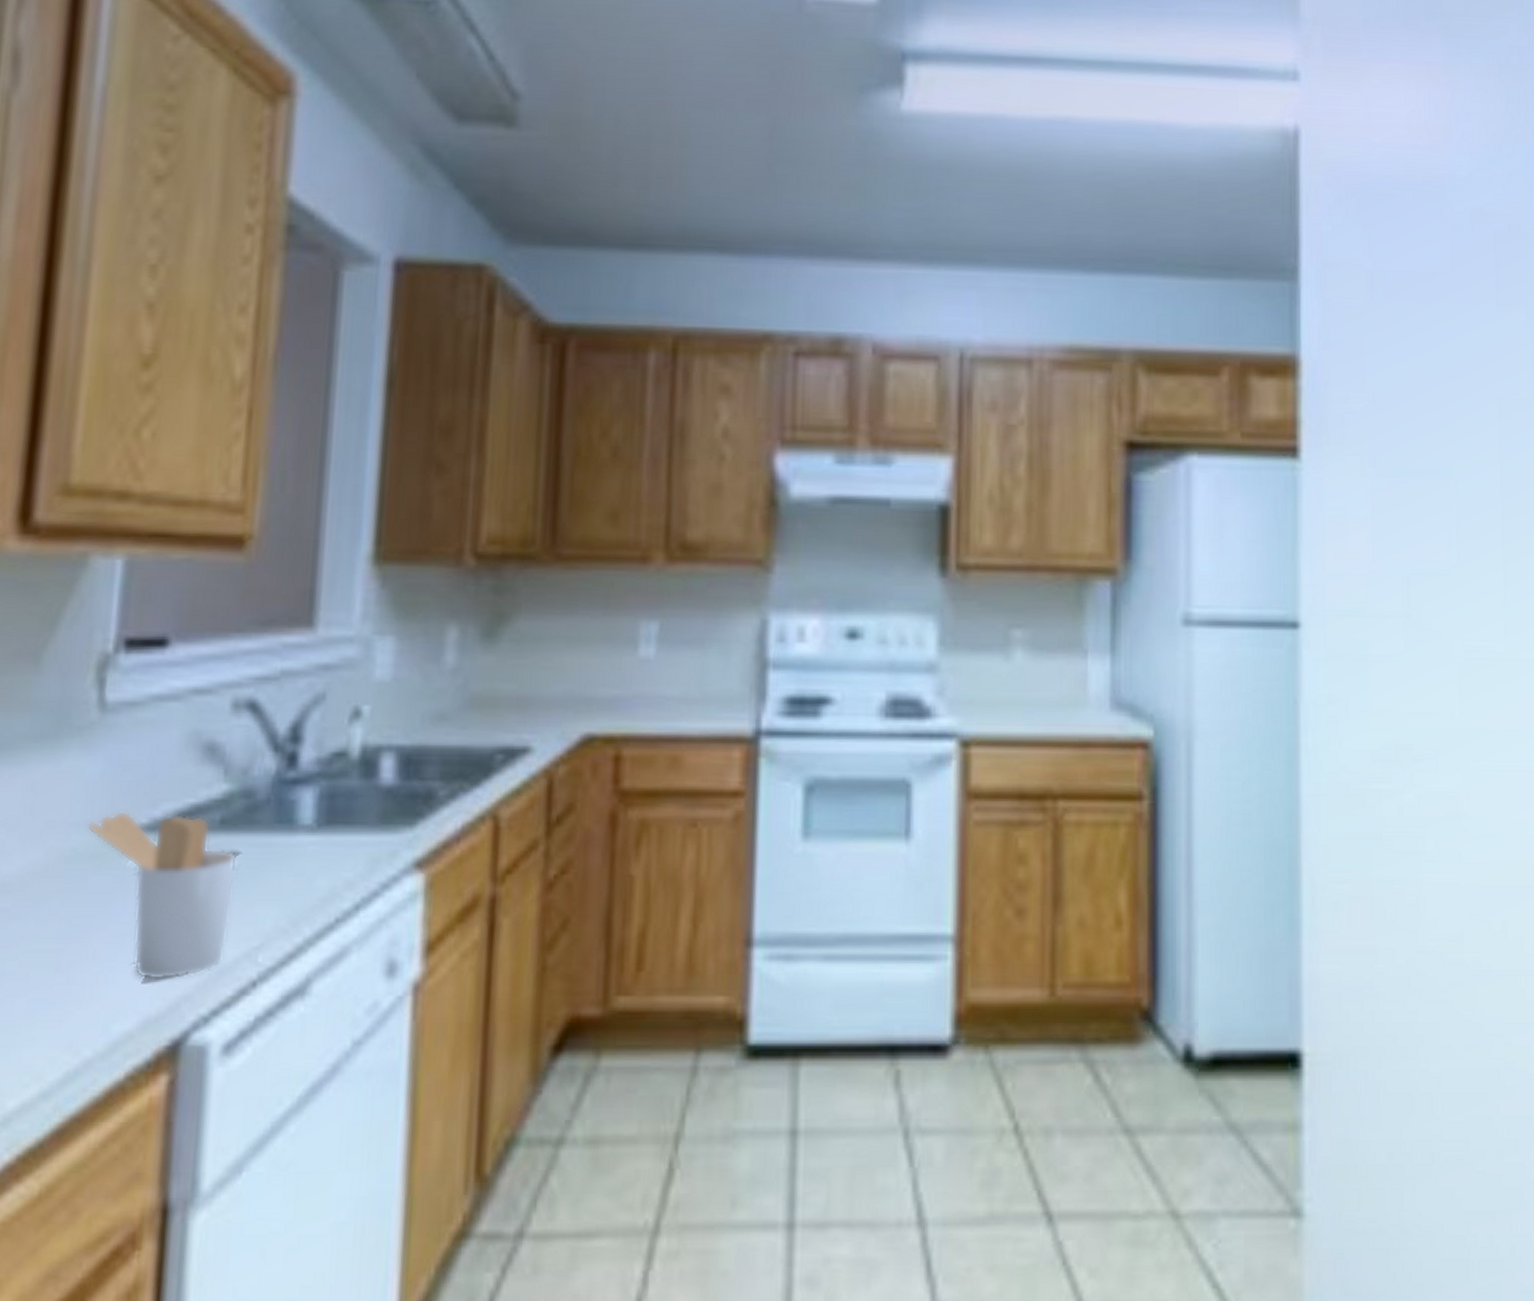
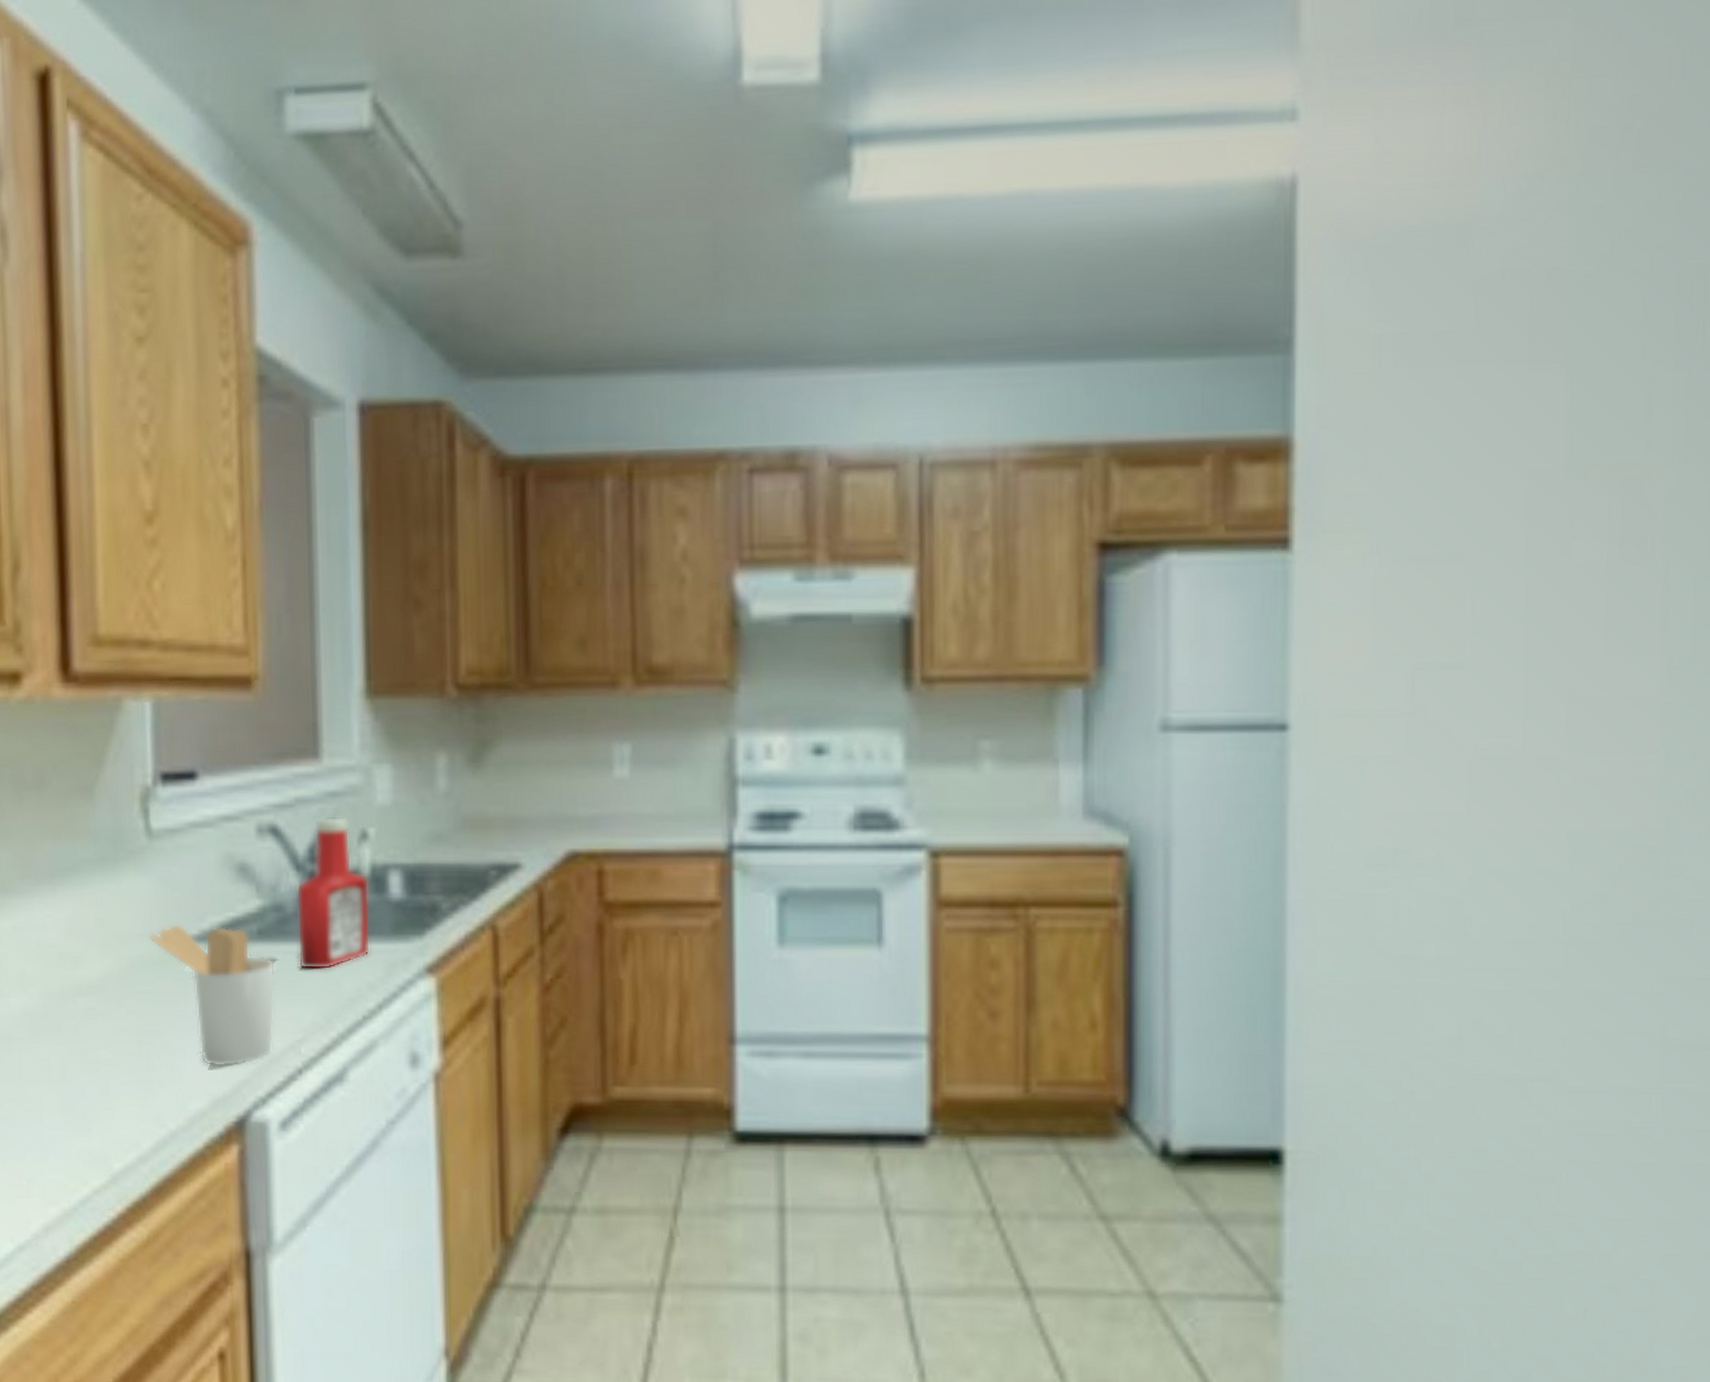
ketchup bottle: none [265,691,358,865] -> present [296,816,371,970]

